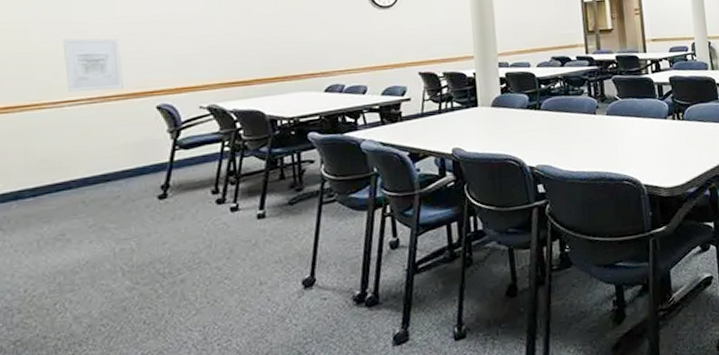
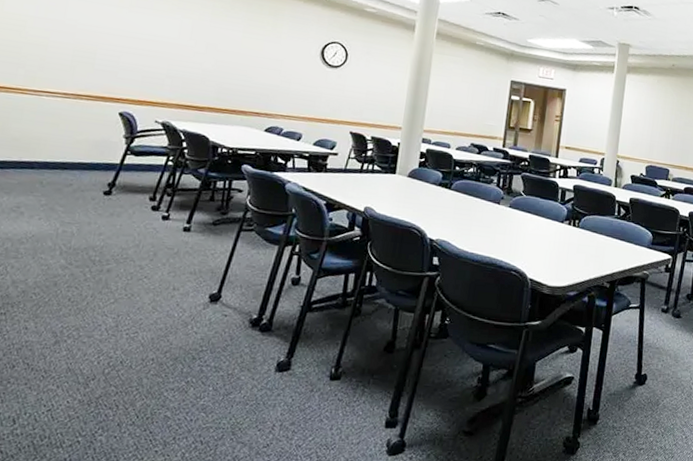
wall art: present [62,38,124,92] -> none [48,36,100,91]

